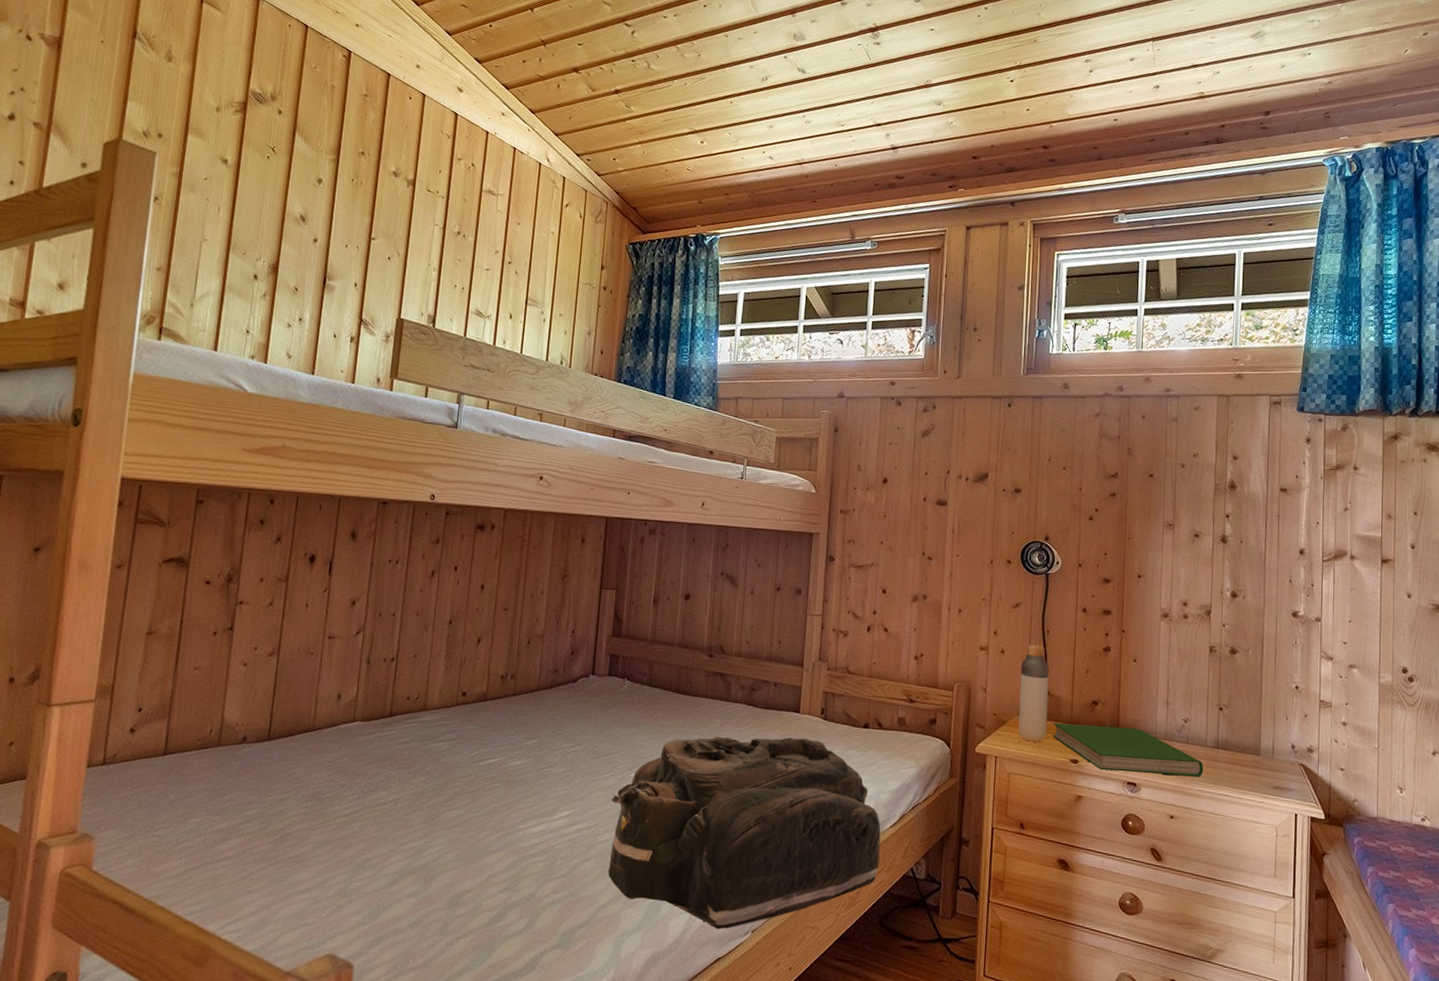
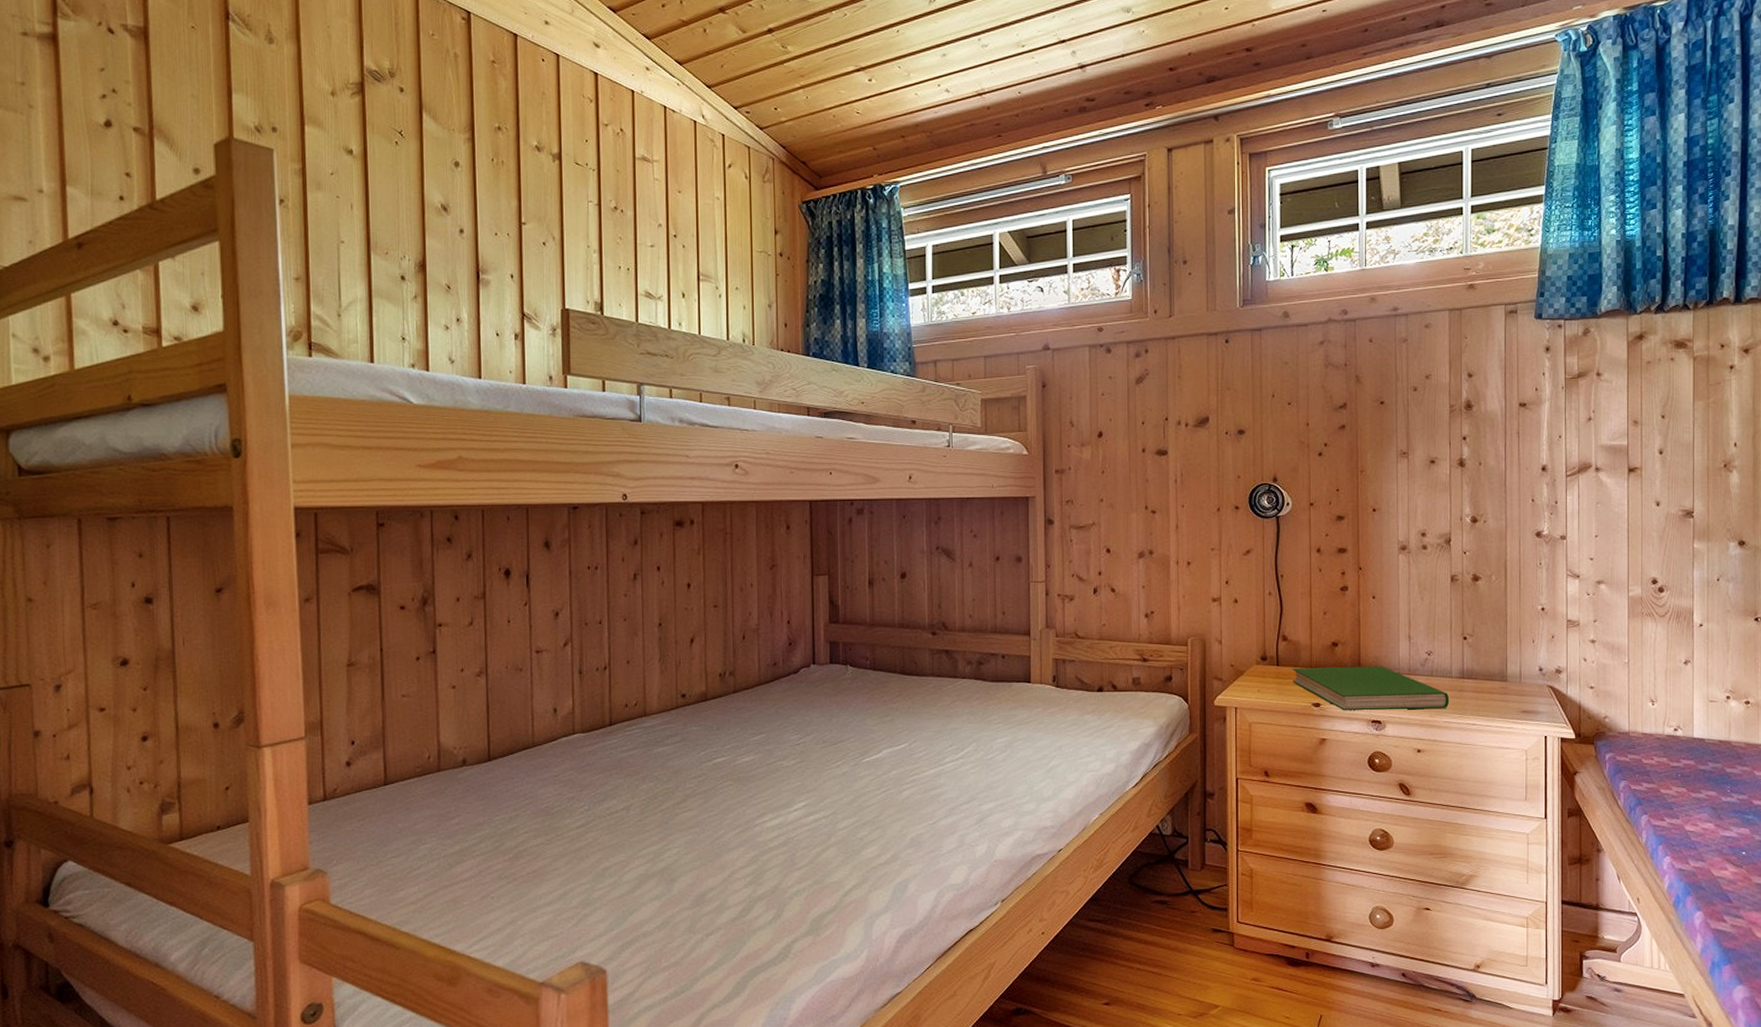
duffel bag: present [608,736,881,930] -> none [846,708,1125,903]
bottle: present [1018,644,1050,743] -> none [1256,590,1286,690]

